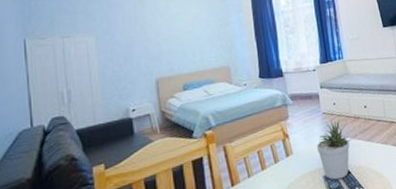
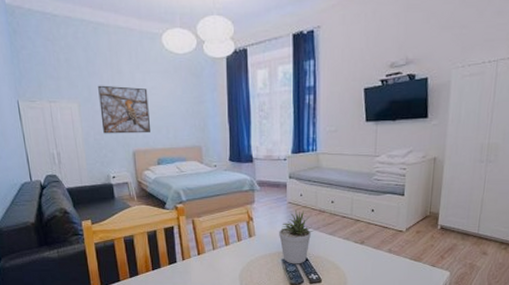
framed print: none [118,15,176,65] -> present [98,85,151,134]

